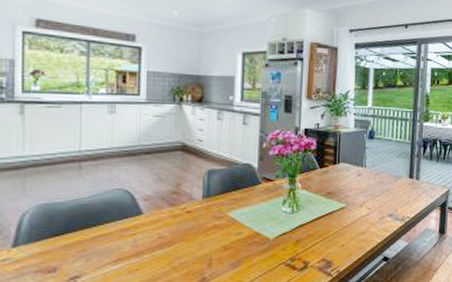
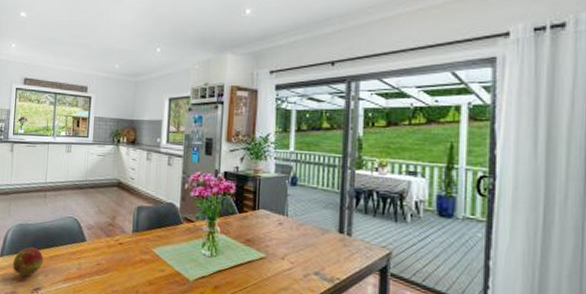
fruit: none [34,229,83,265] -> present [12,247,44,276]

